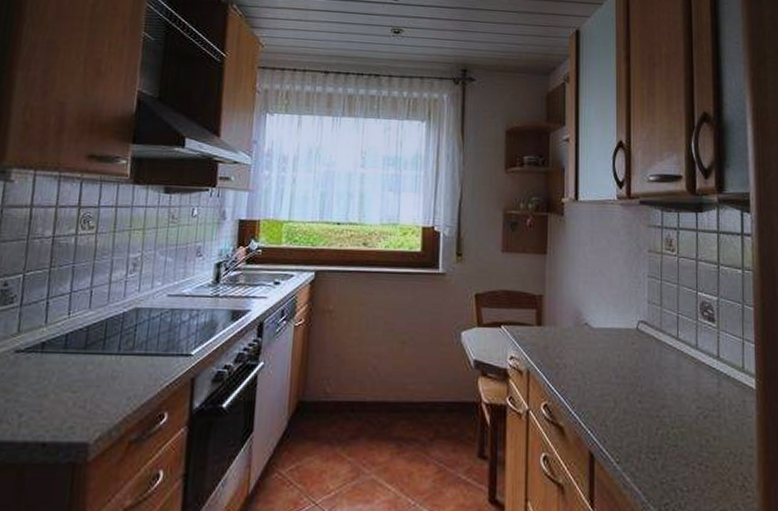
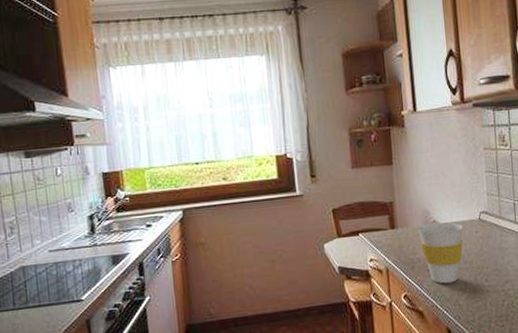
cup: none [567,325,618,399] -> present [417,222,463,284]

